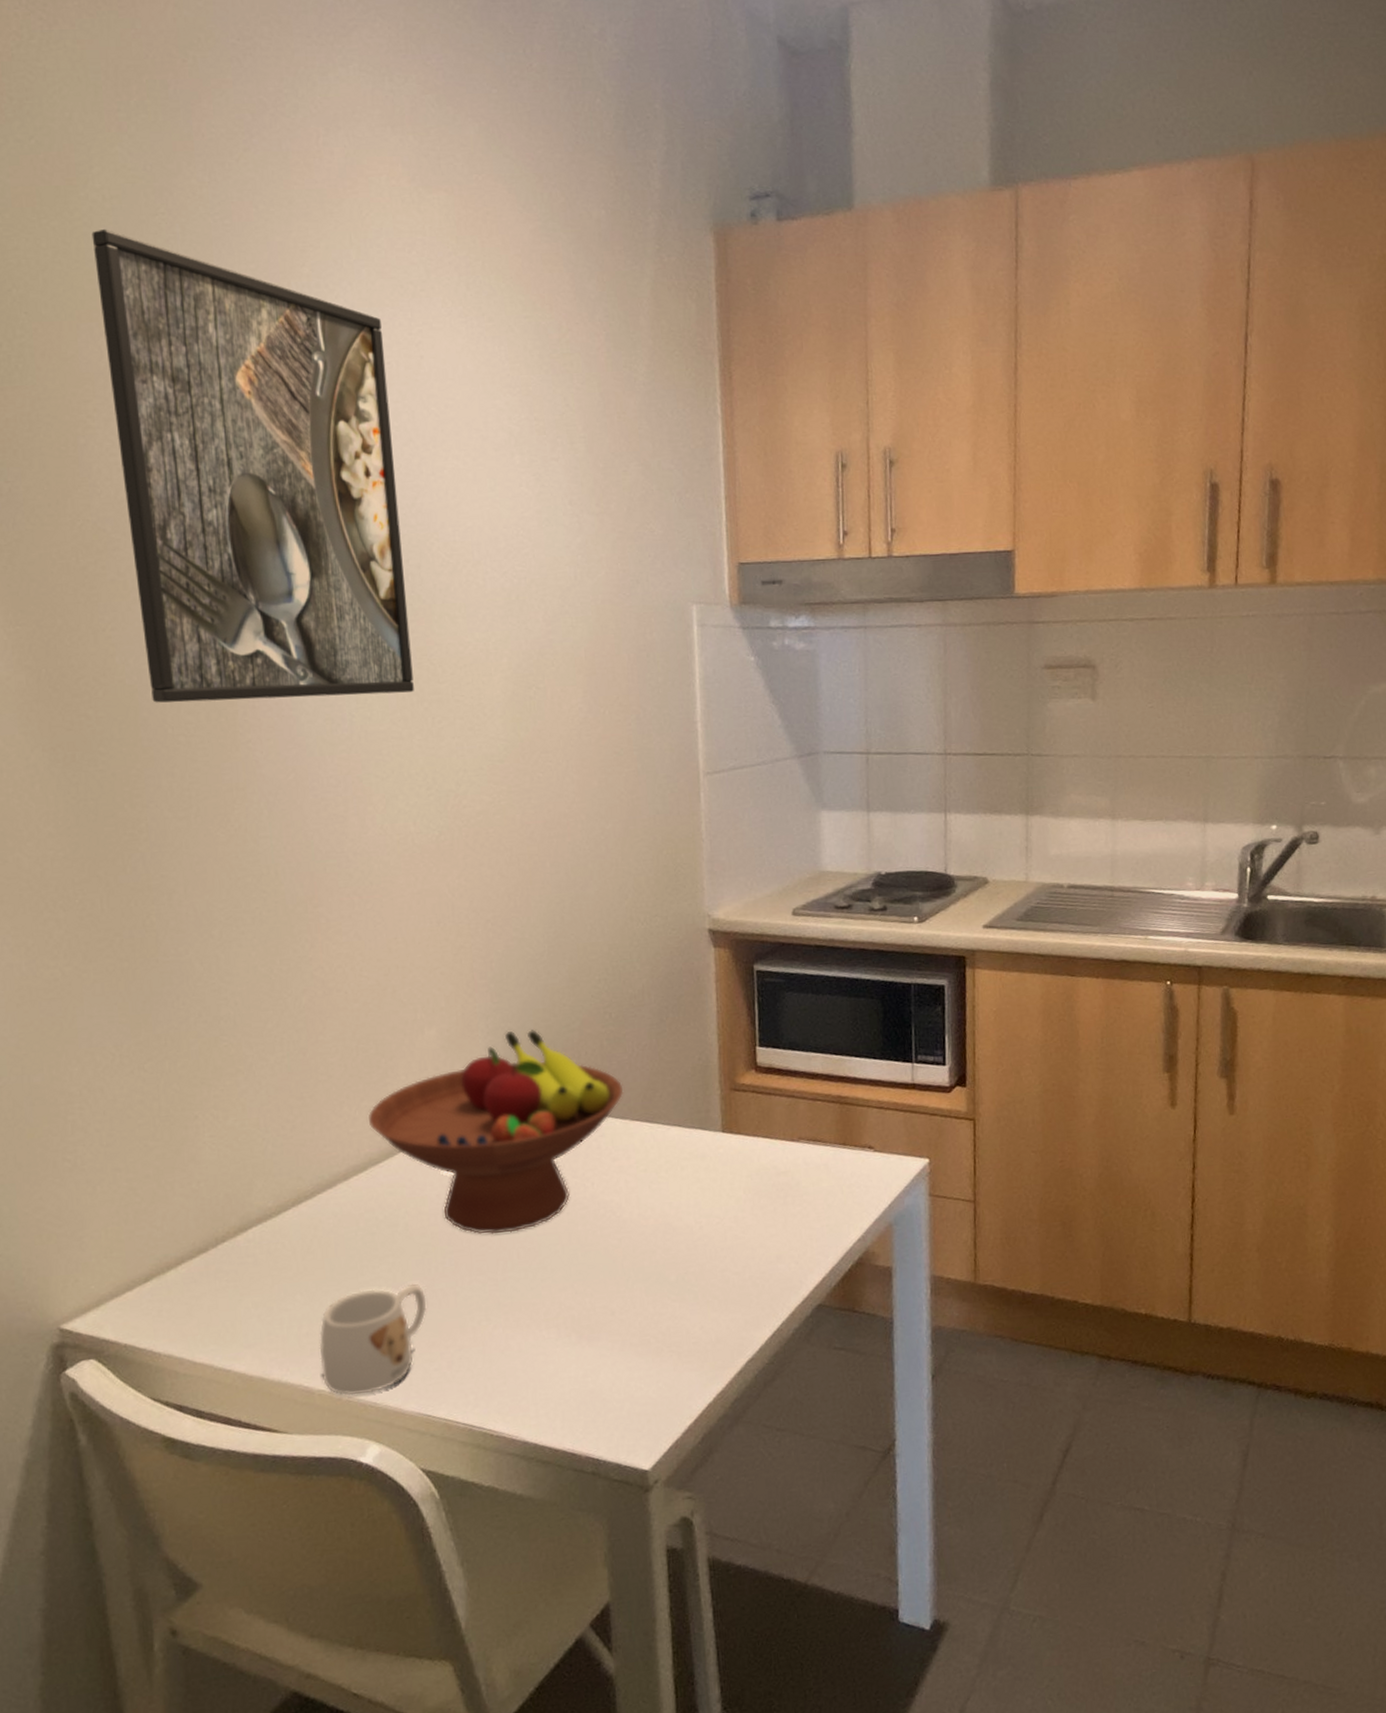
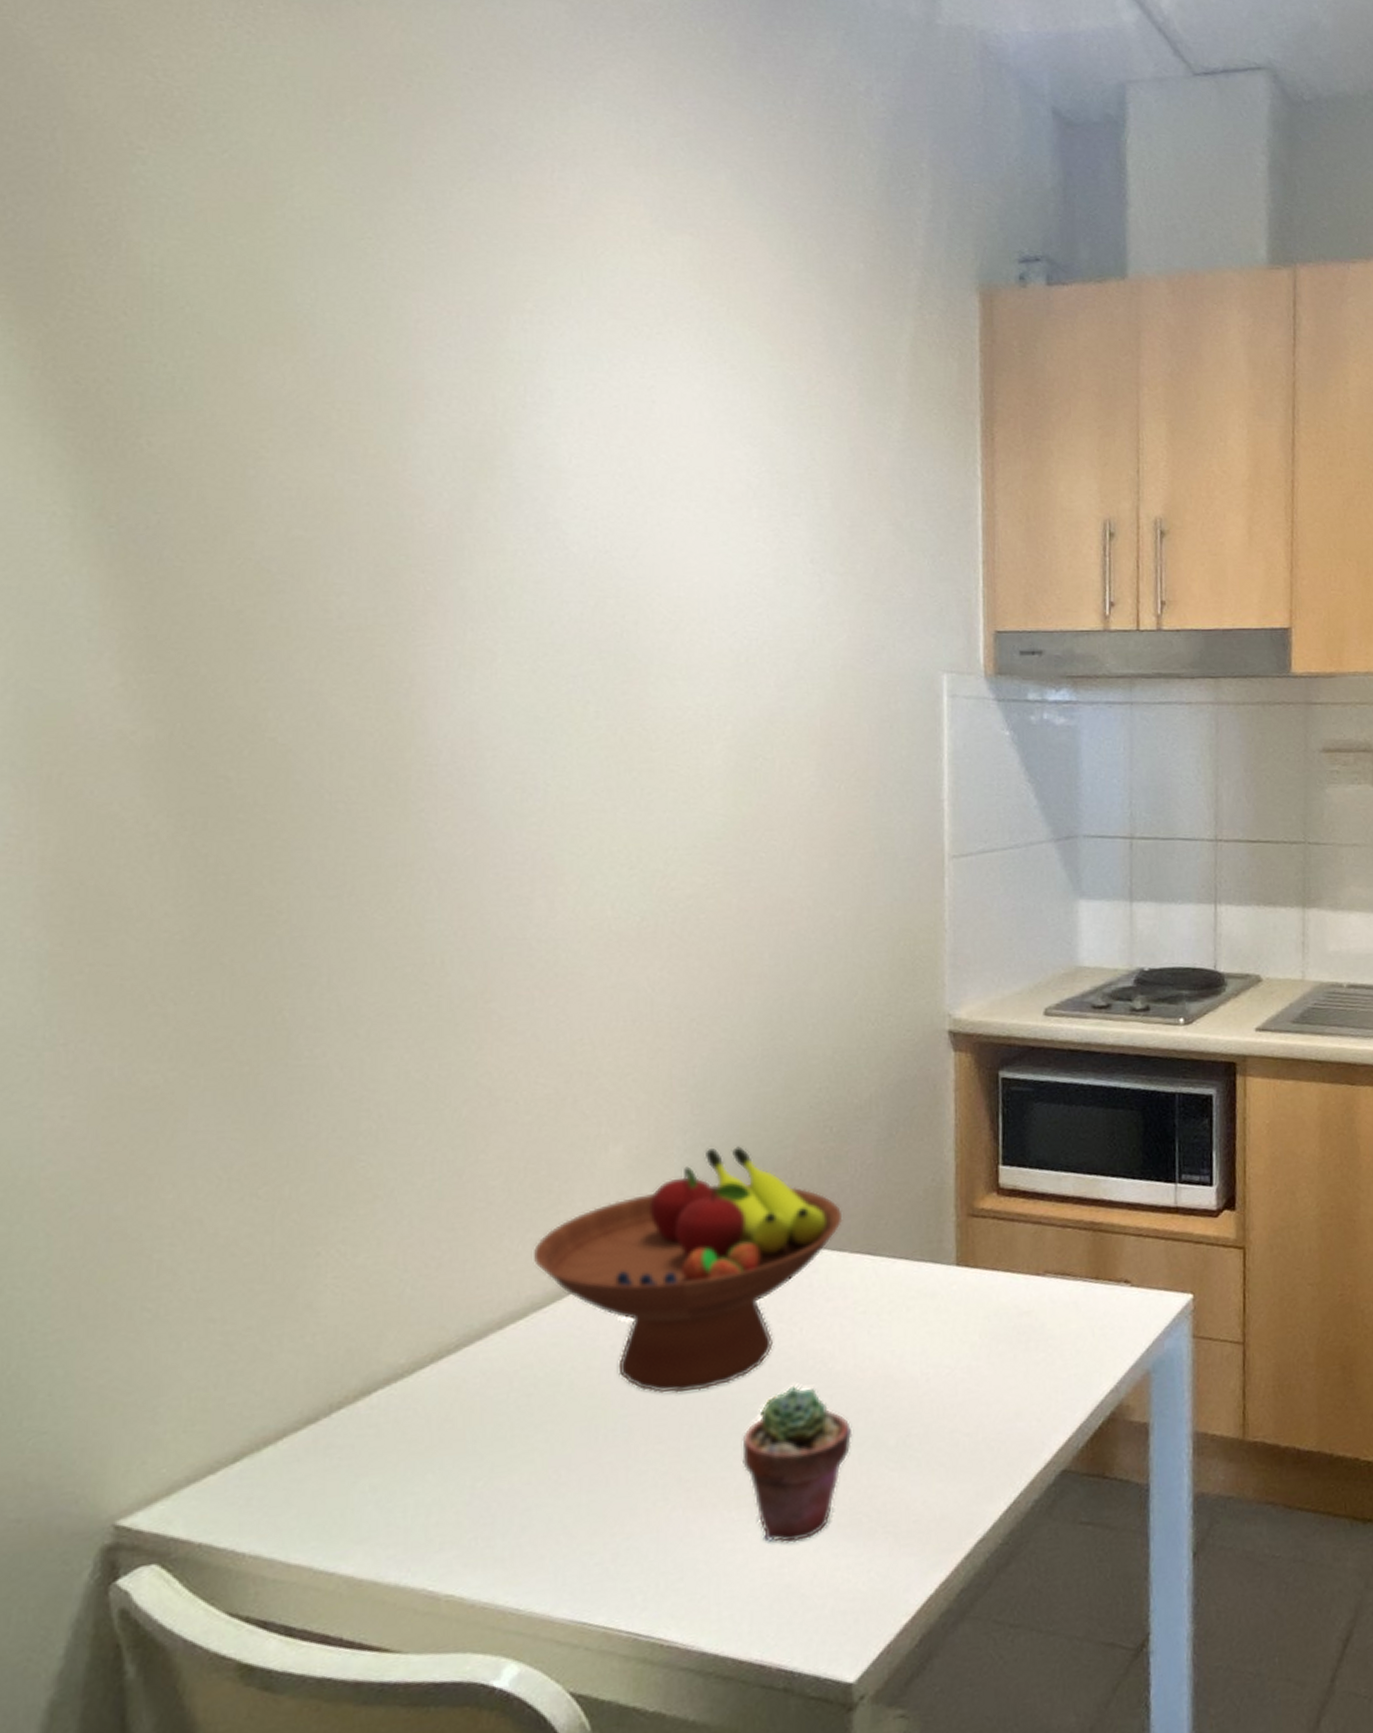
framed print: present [91,228,414,703] -> none [285,250,622,765]
mug: present [319,1283,427,1396] -> none [451,1456,590,1602]
potted succulent: none [548,1231,640,1358] -> present [742,1386,853,1544]

